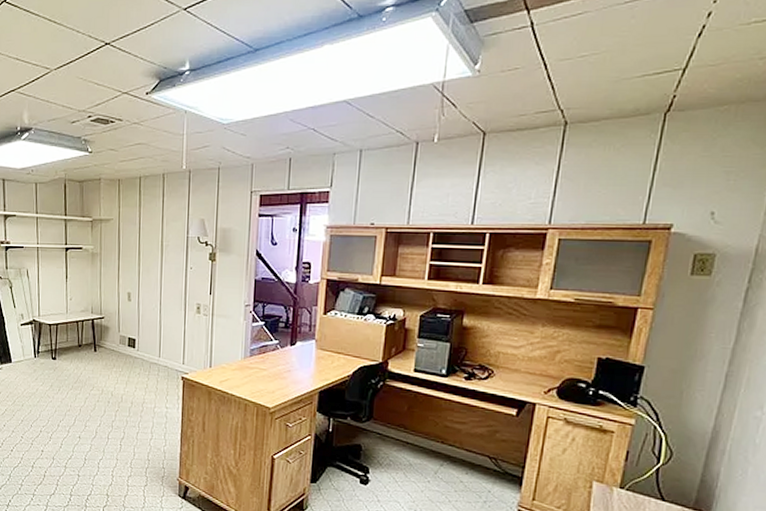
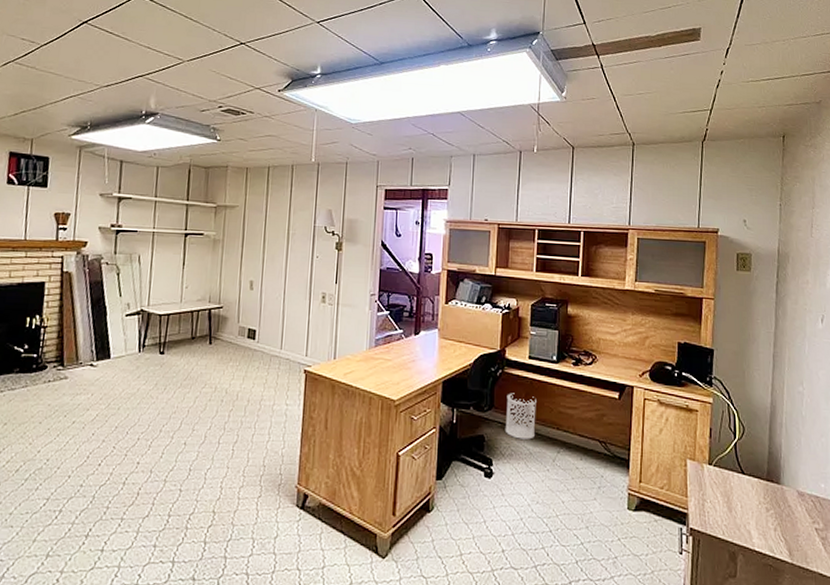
wastebasket: none [383,405,420,451] -> present [504,393,536,440]

